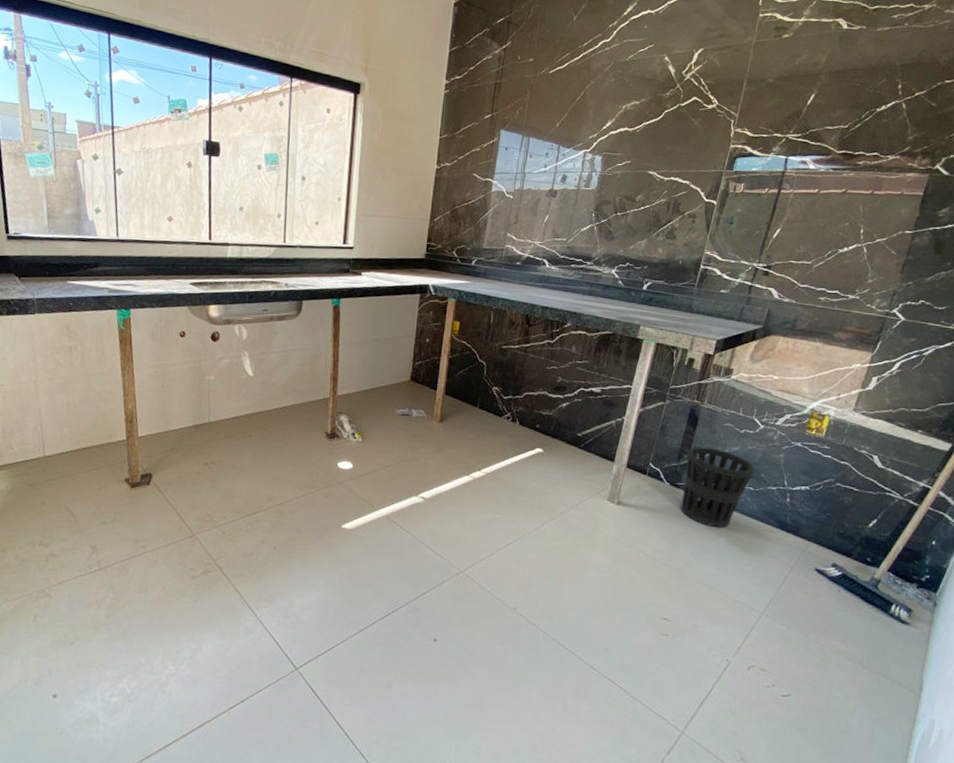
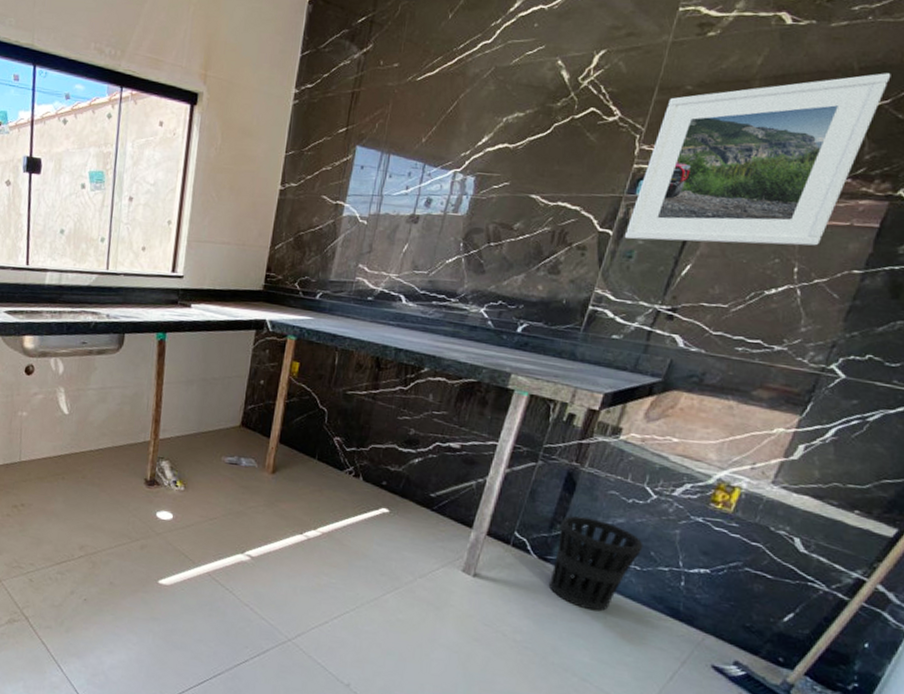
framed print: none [726,69,925,211] -> present [624,73,891,246]

